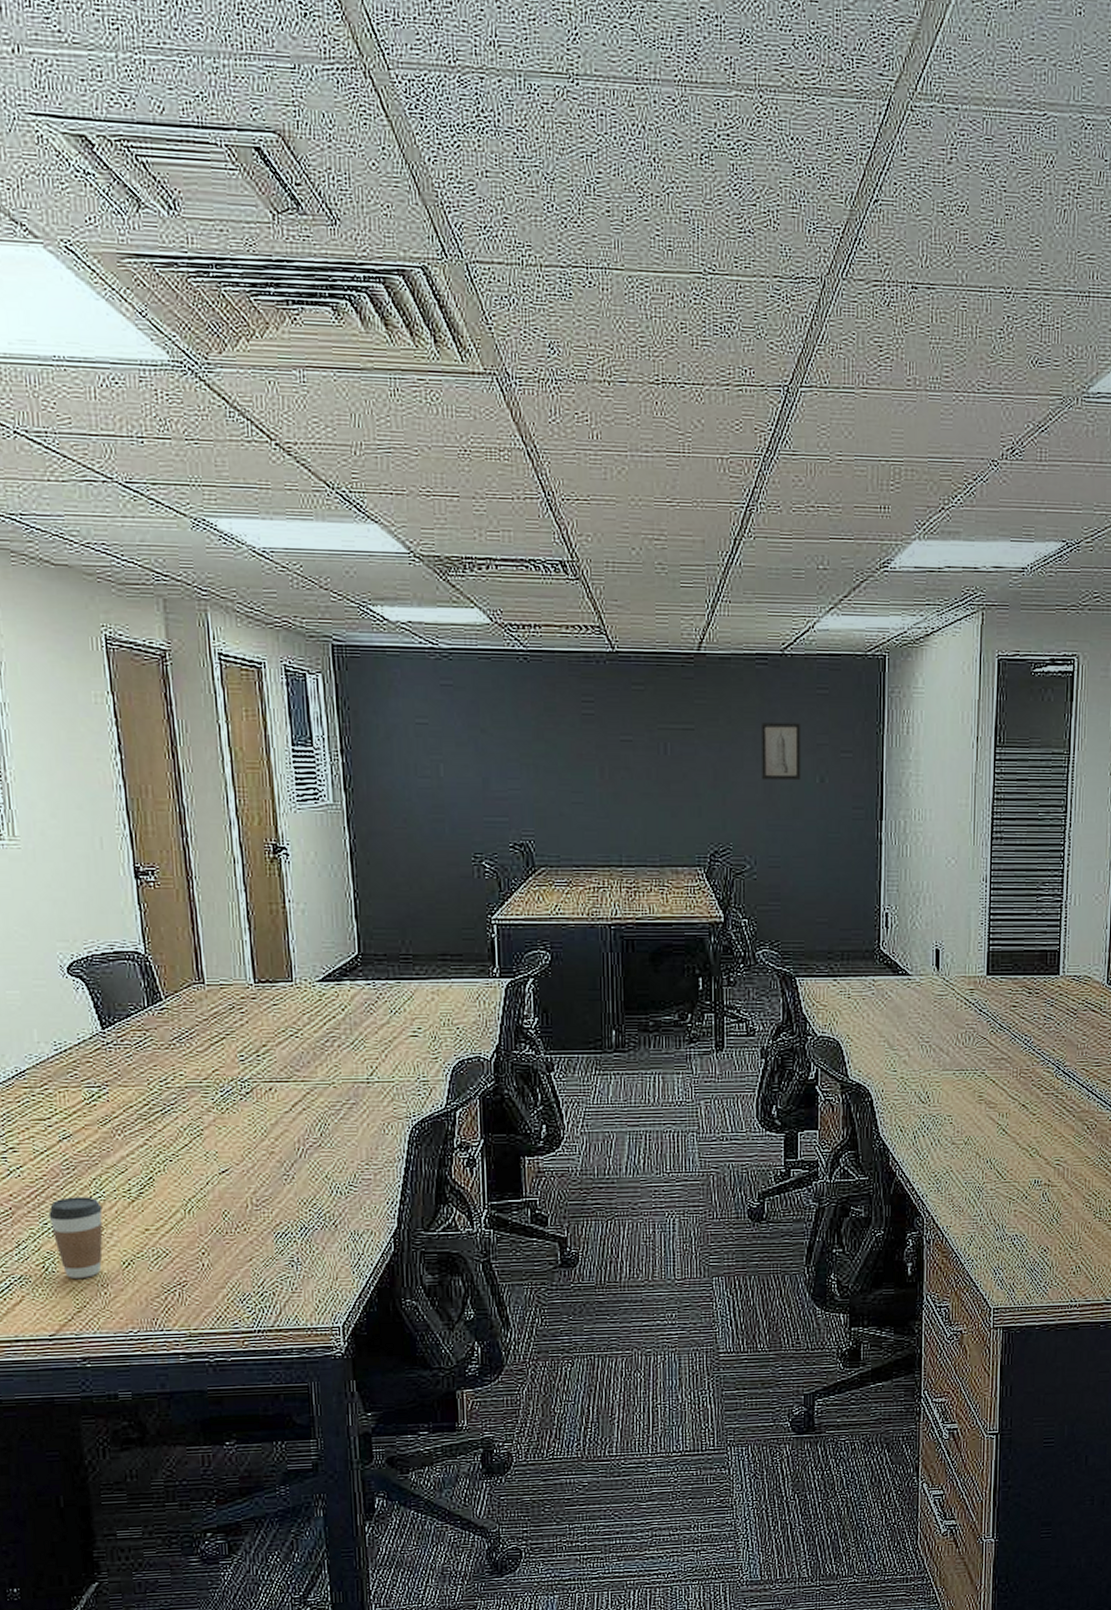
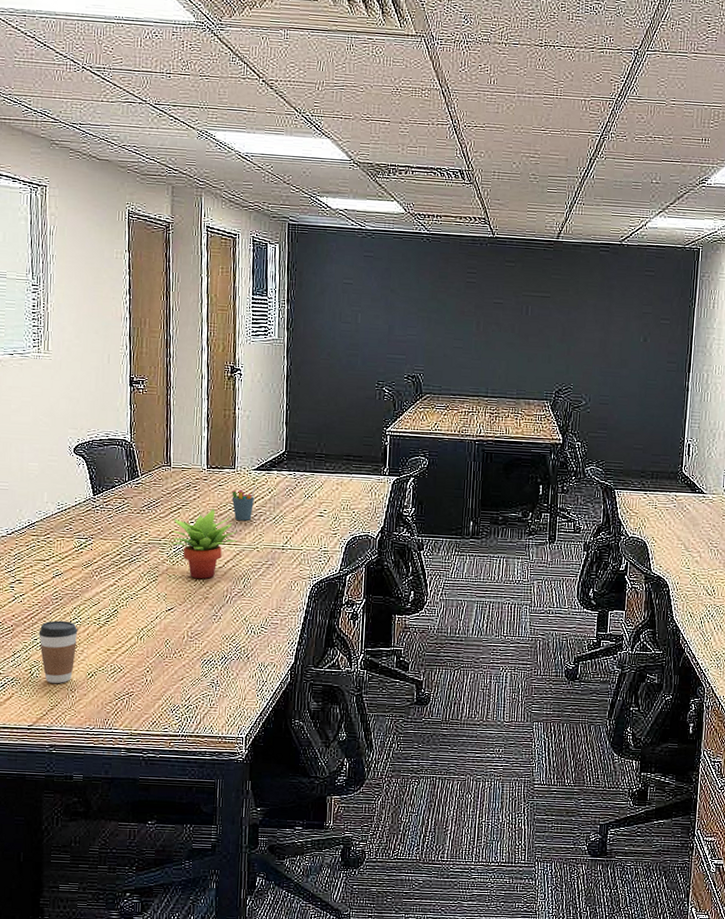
succulent plant: none [215,1035,308,1130] -> present [170,508,239,580]
pen holder: none [291,1002,324,1050] -> present [231,486,256,521]
wall art: present [760,722,801,781] -> none [599,294,632,340]

